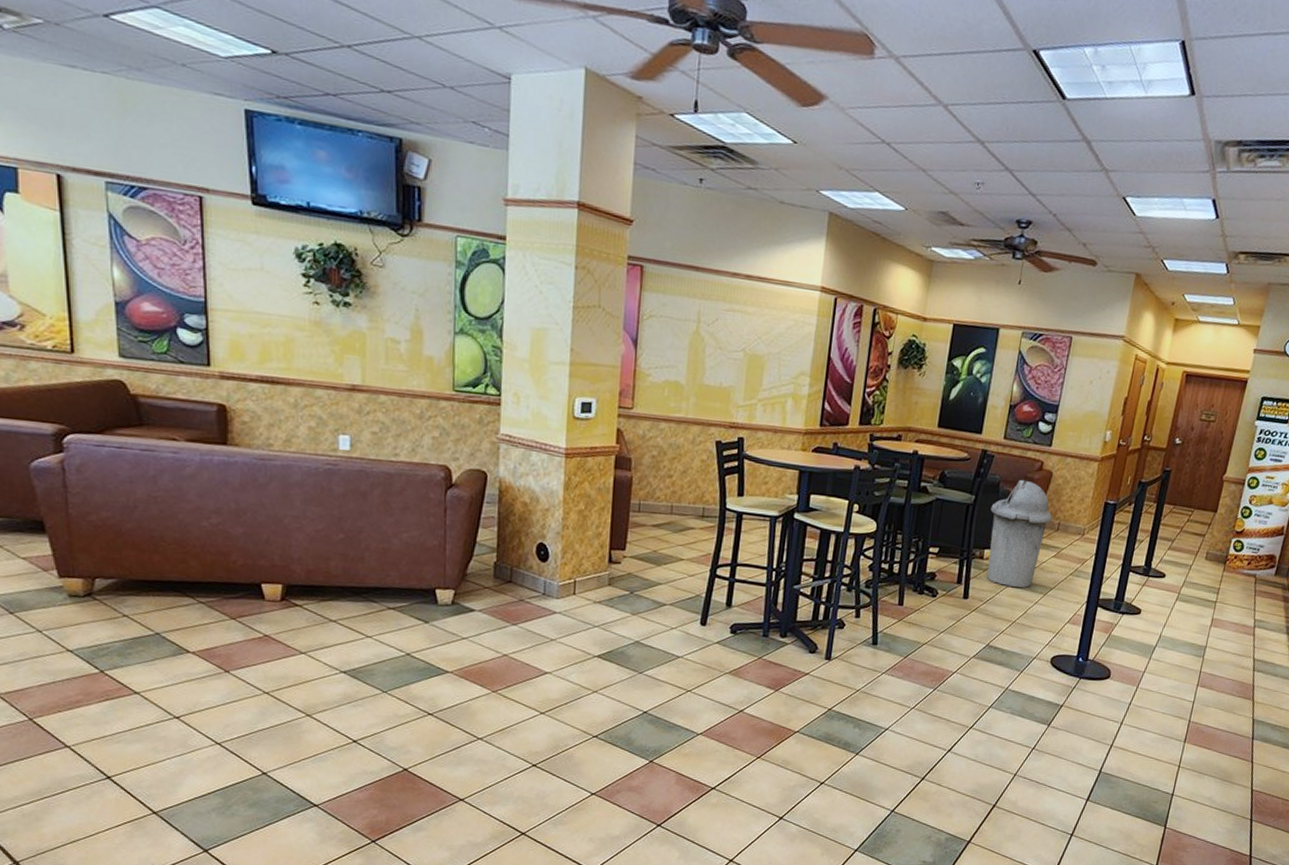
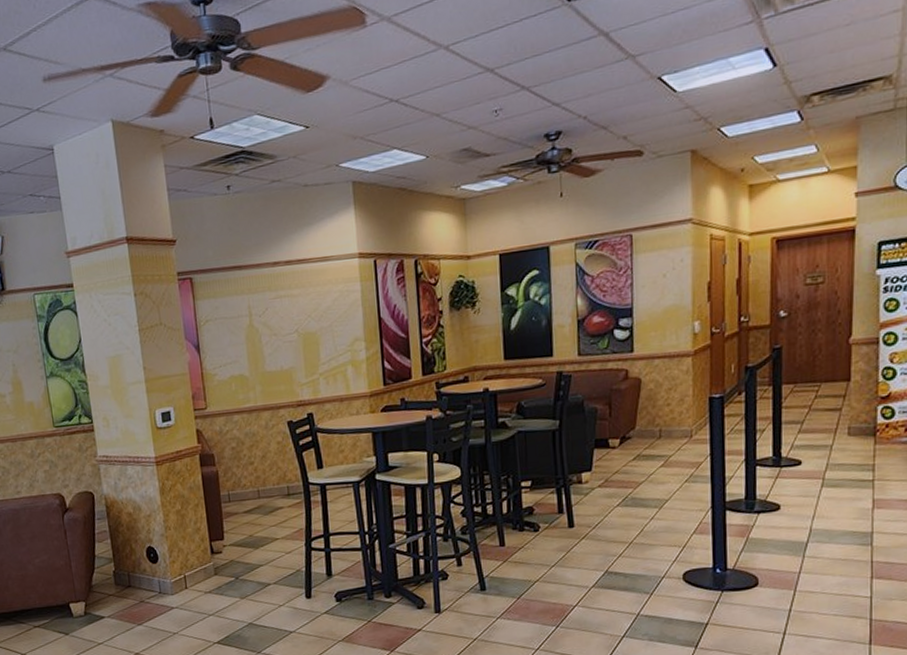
trash can: present [987,479,1053,588] -> none [579,392,651,507]

